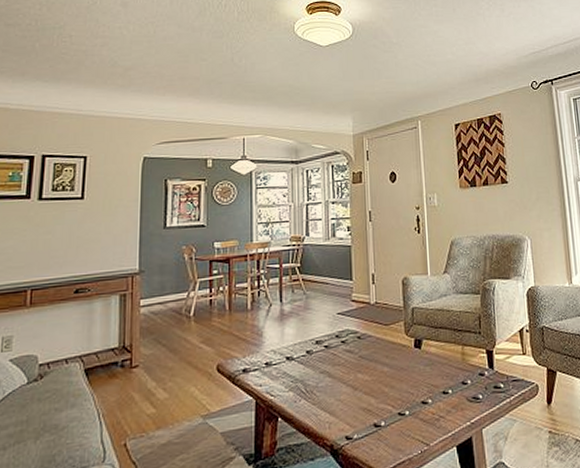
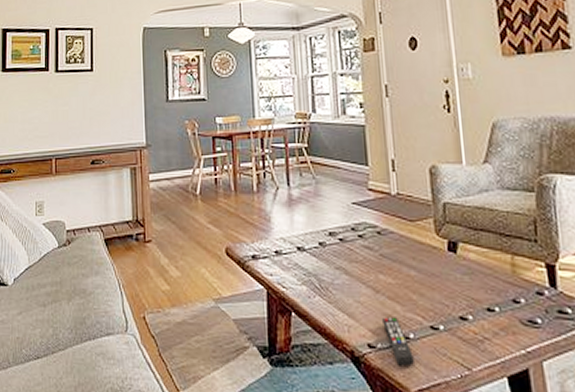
remote control: none [359,409,384,452] -> present [382,317,414,366]

